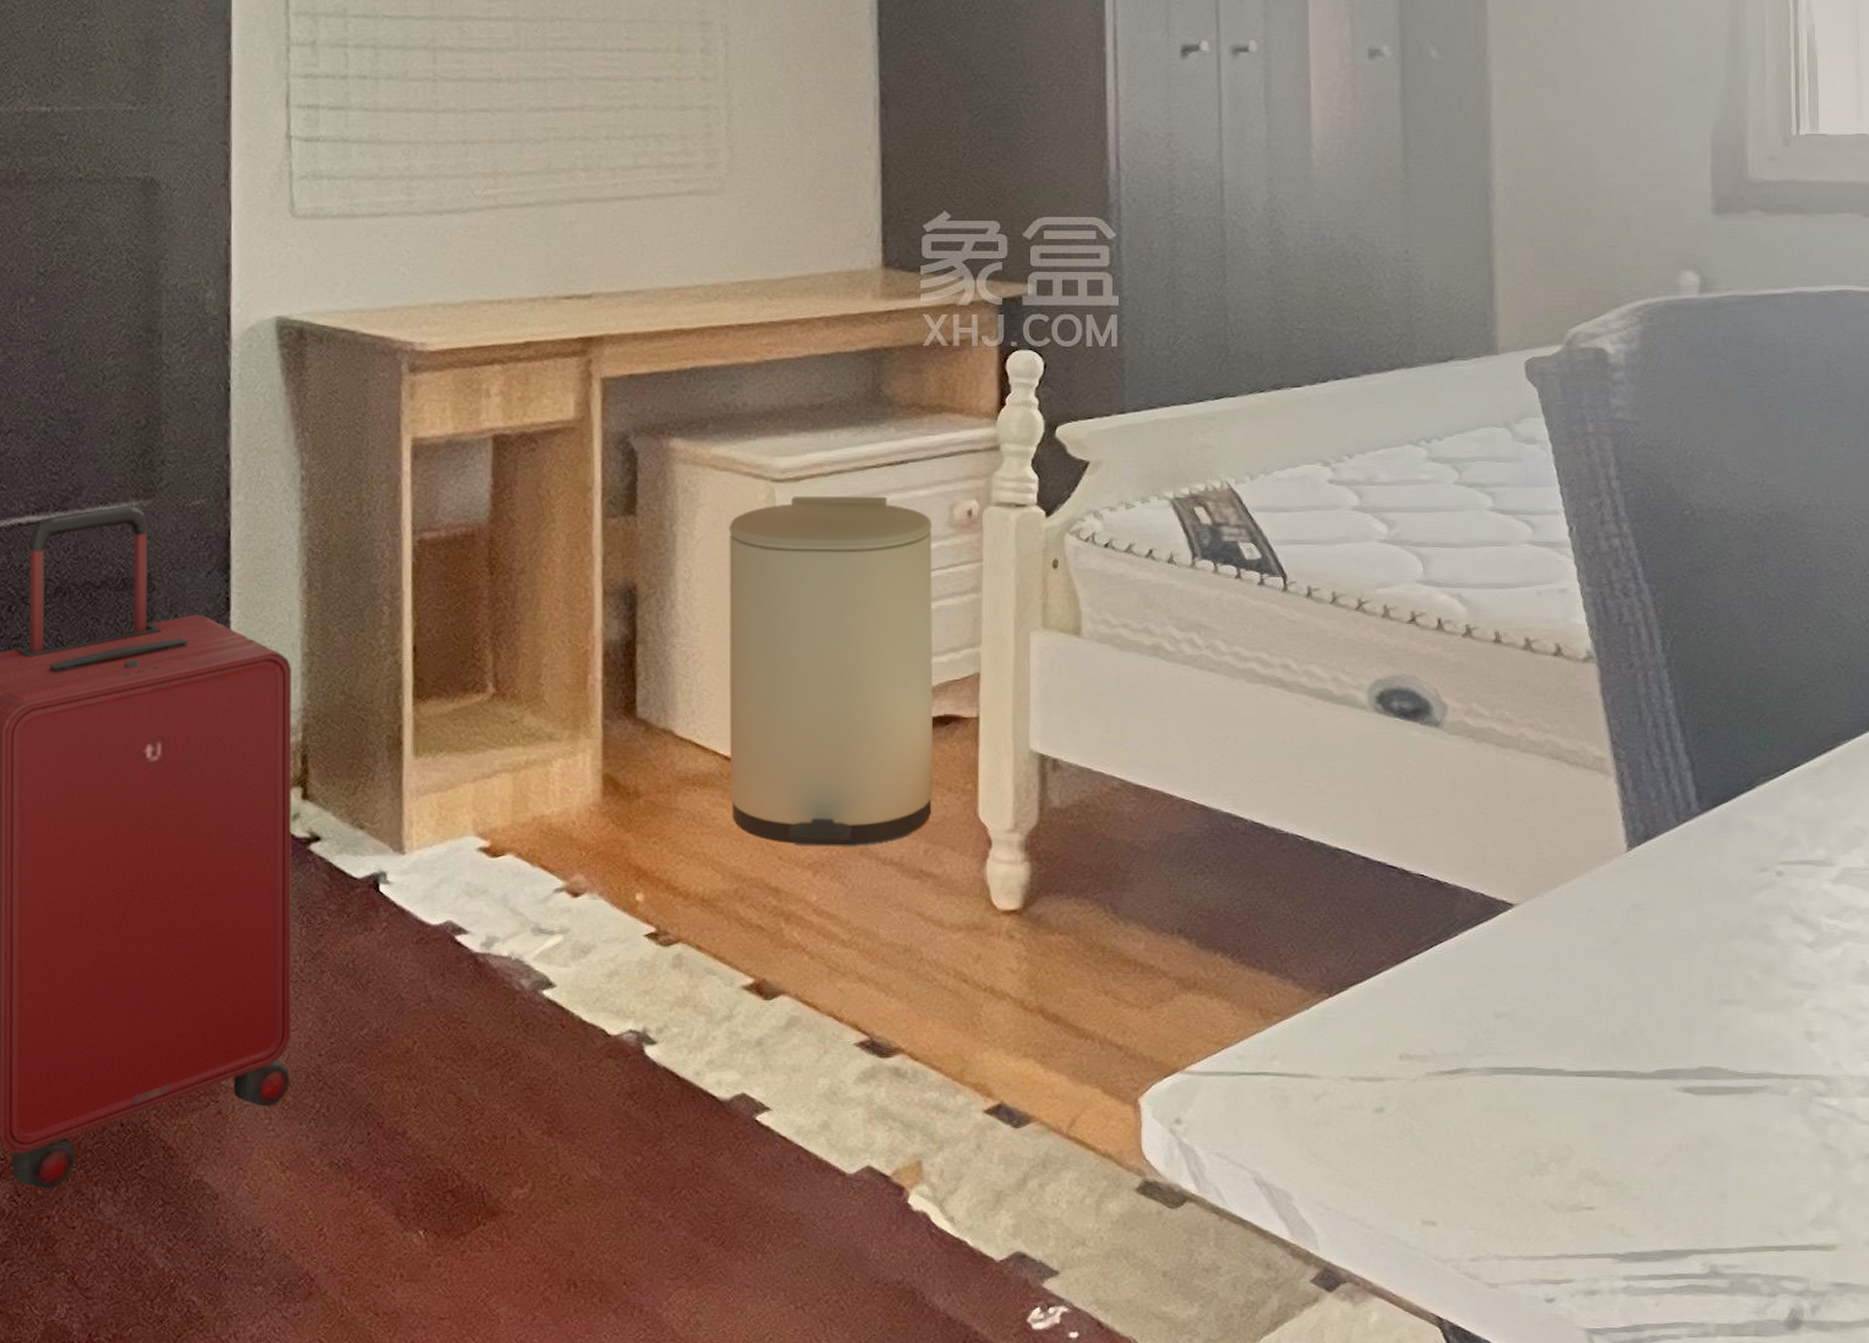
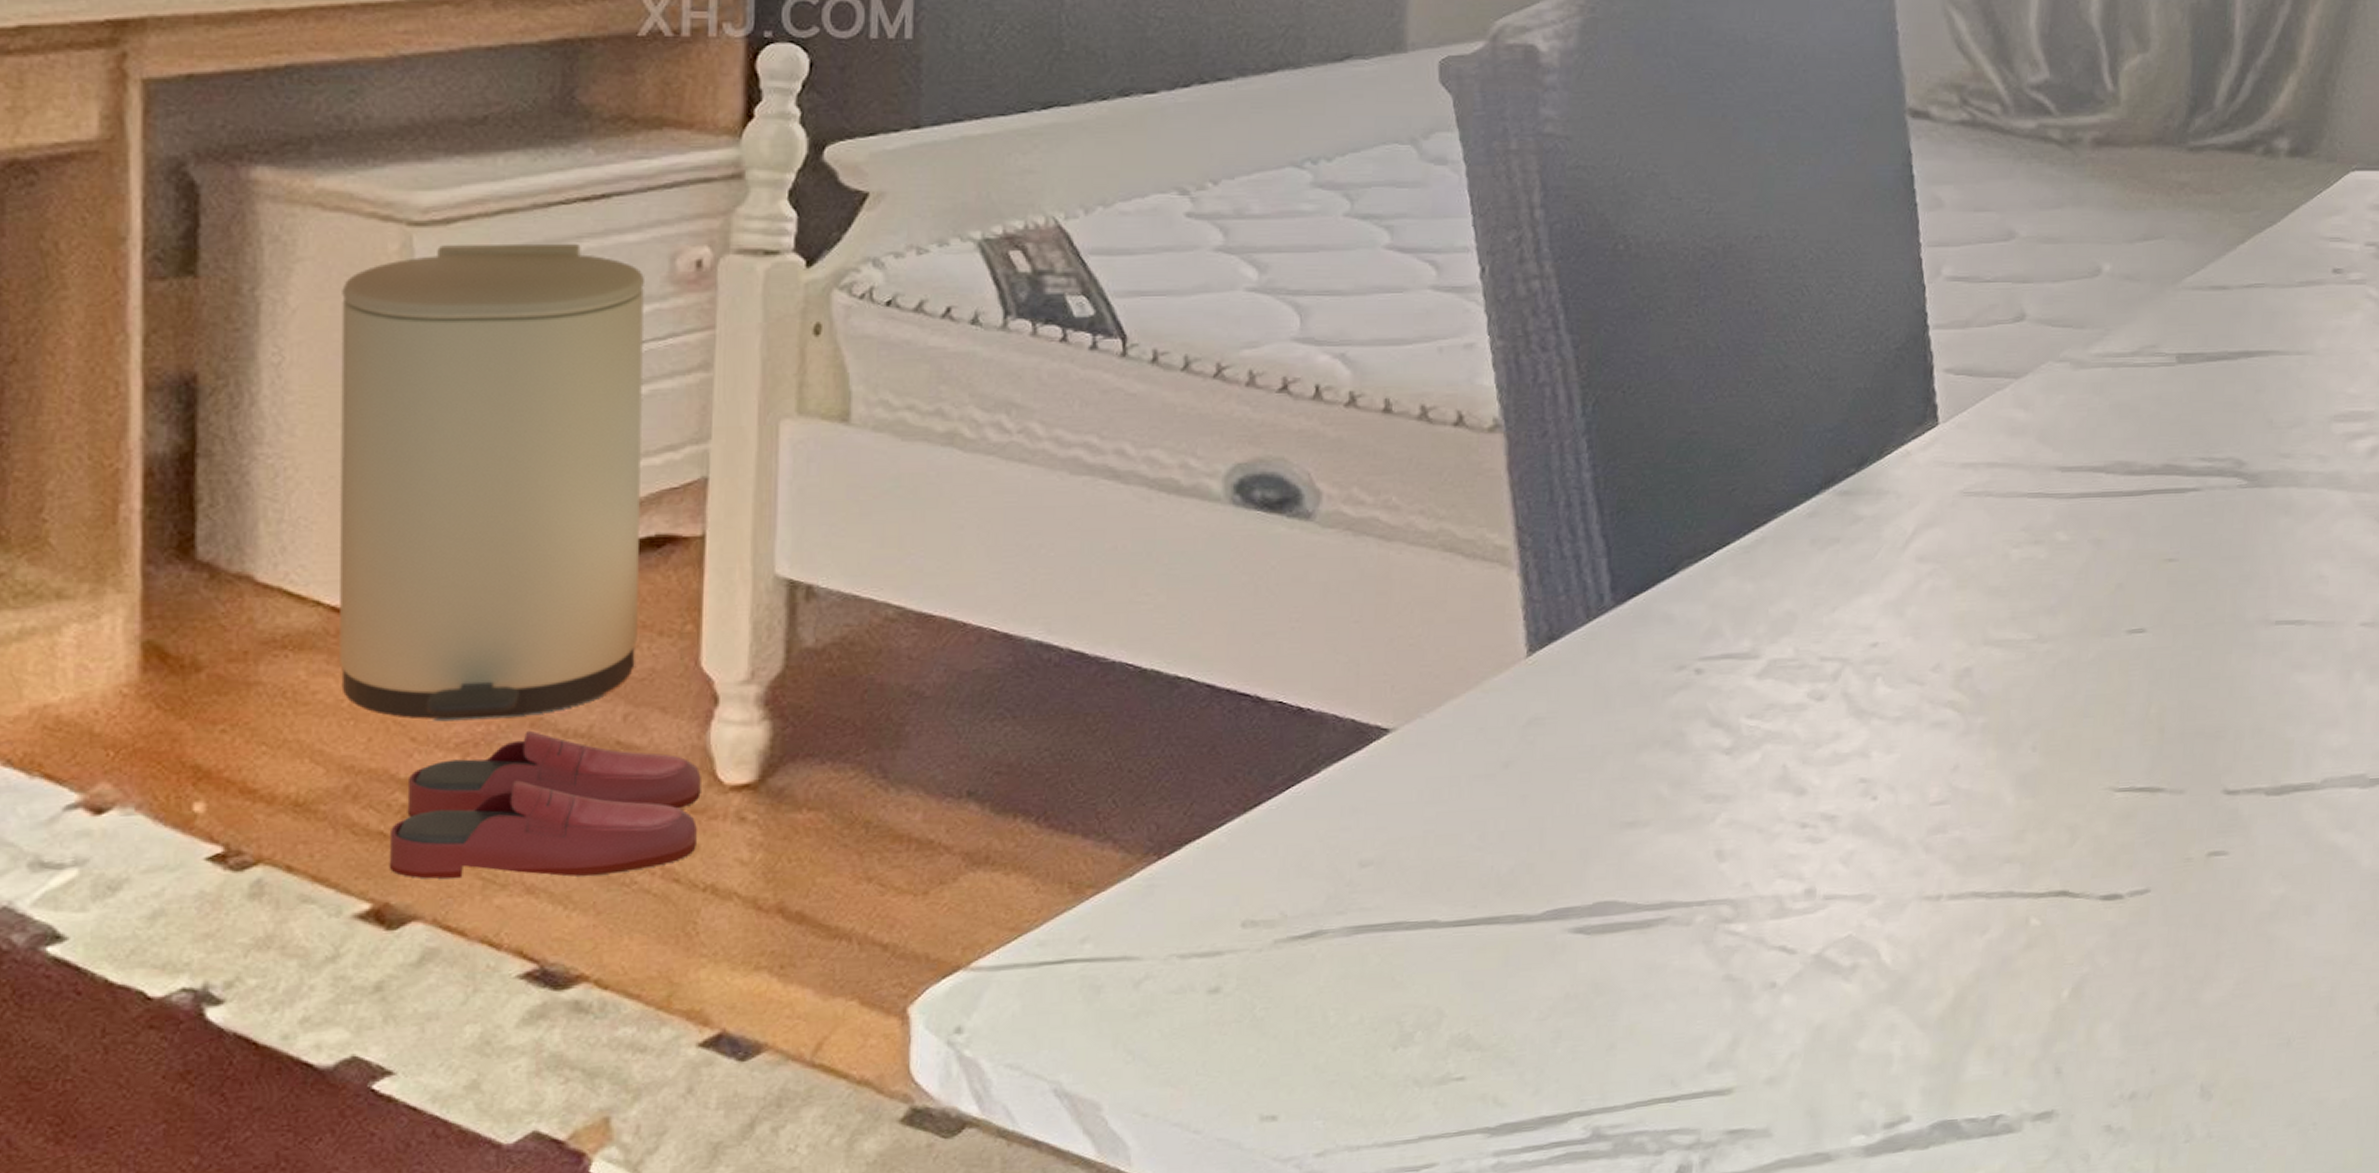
slippers: none [765,857,981,972] -> present [389,730,701,879]

